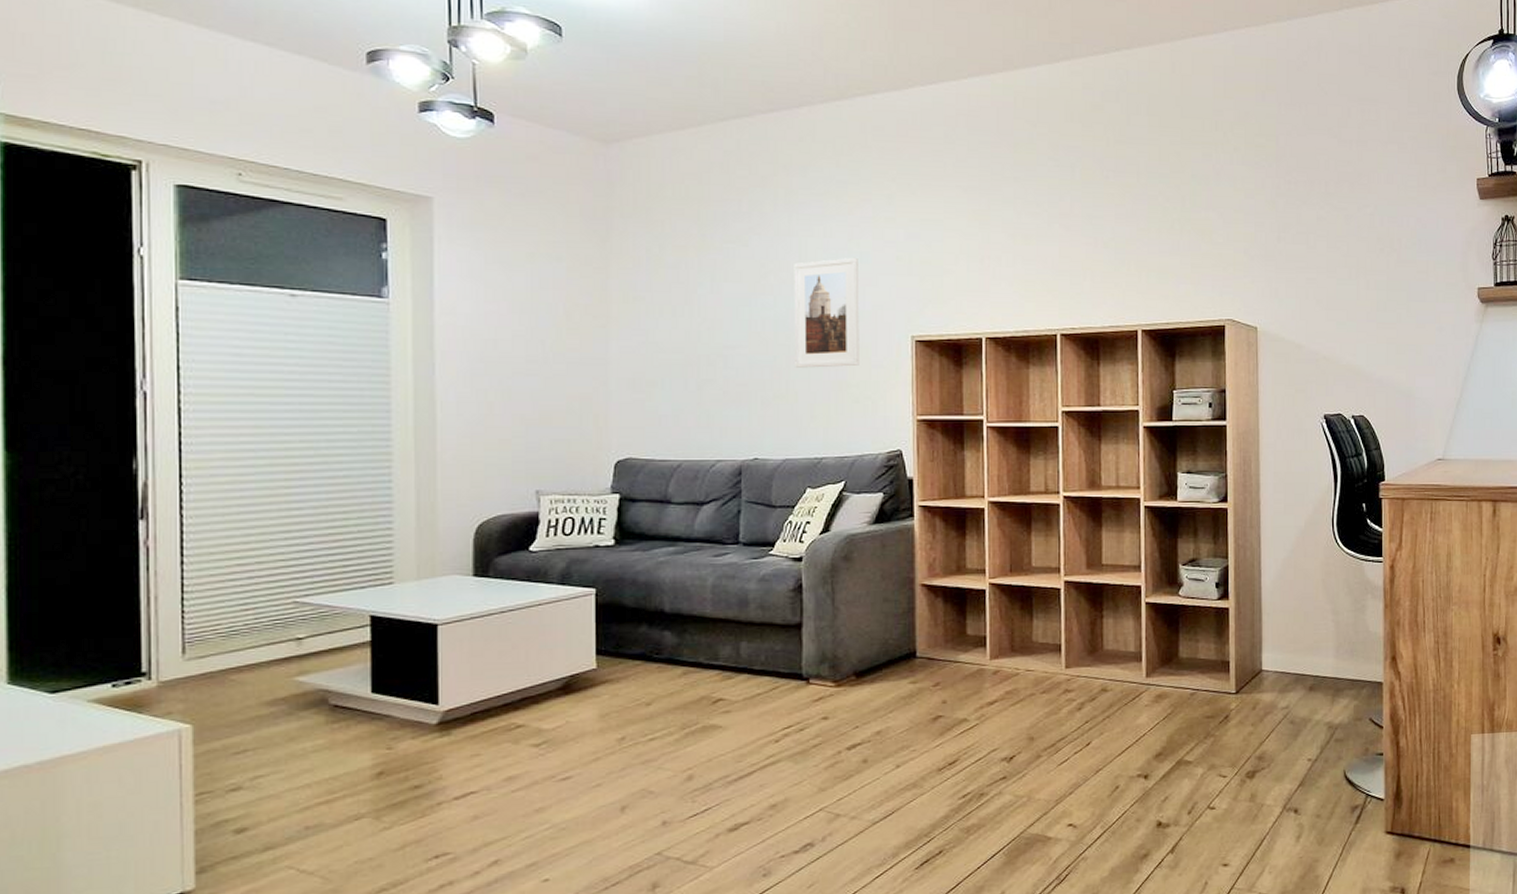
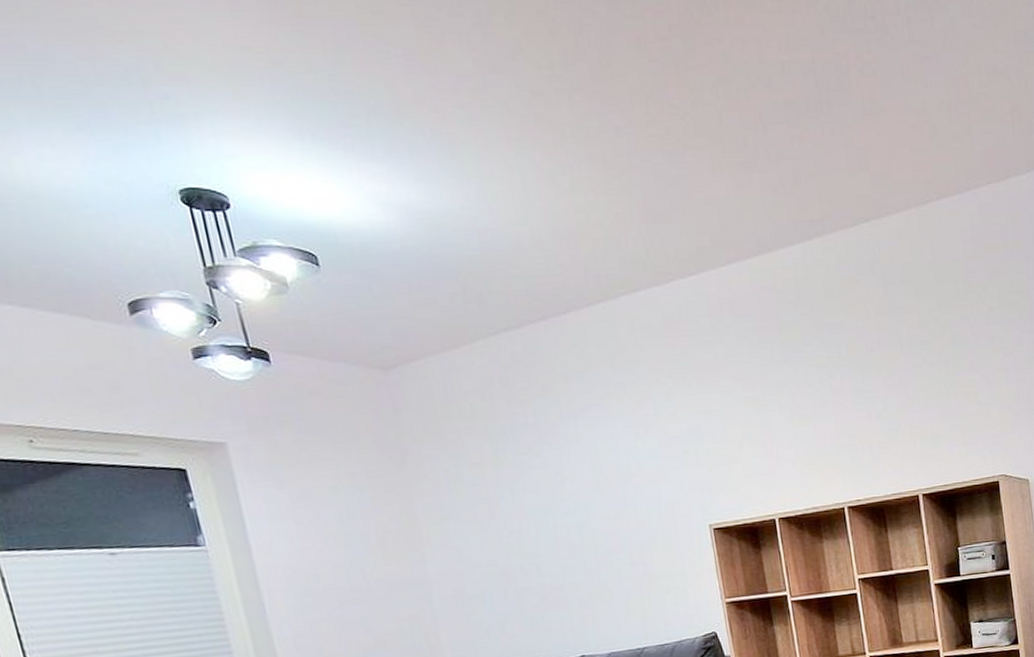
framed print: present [794,257,860,368] -> none [587,455,665,567]

